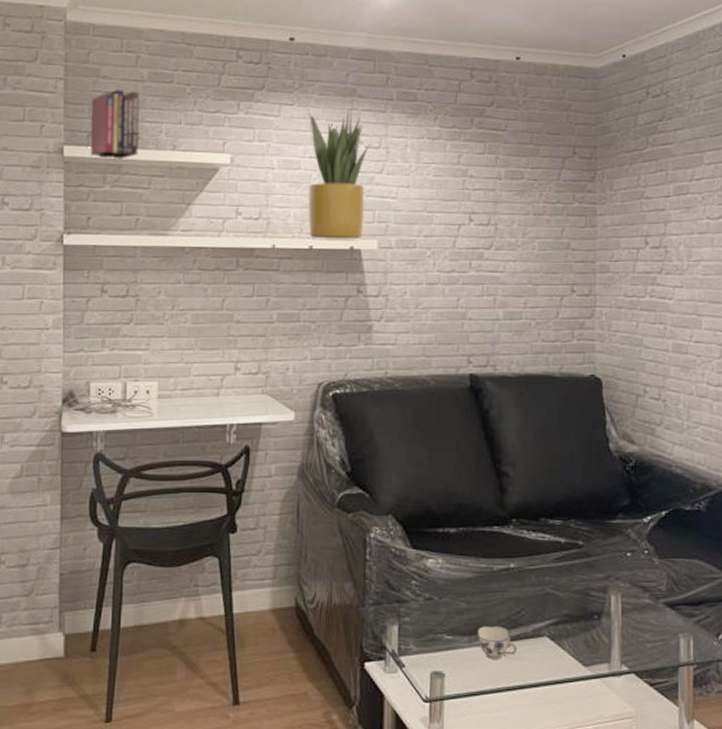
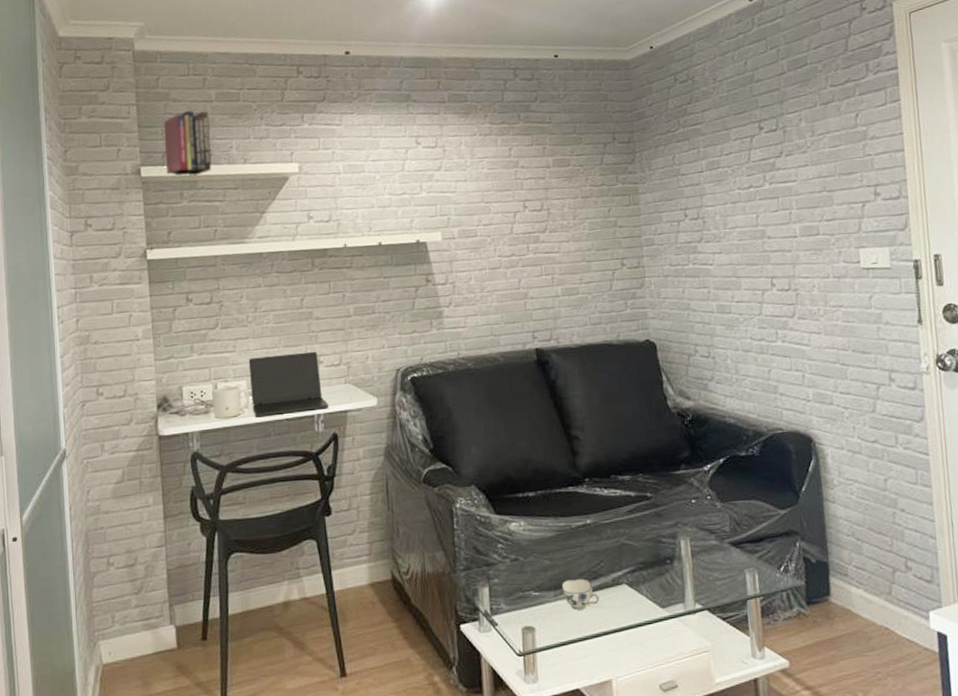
mug: none [120,387,161,419] -> present [212,386,251,419]
laptop: none [161,357,243,422] -> present [248,351,329,418]
planter: present [307,108,371,240] -> none [367,112,428,236]

